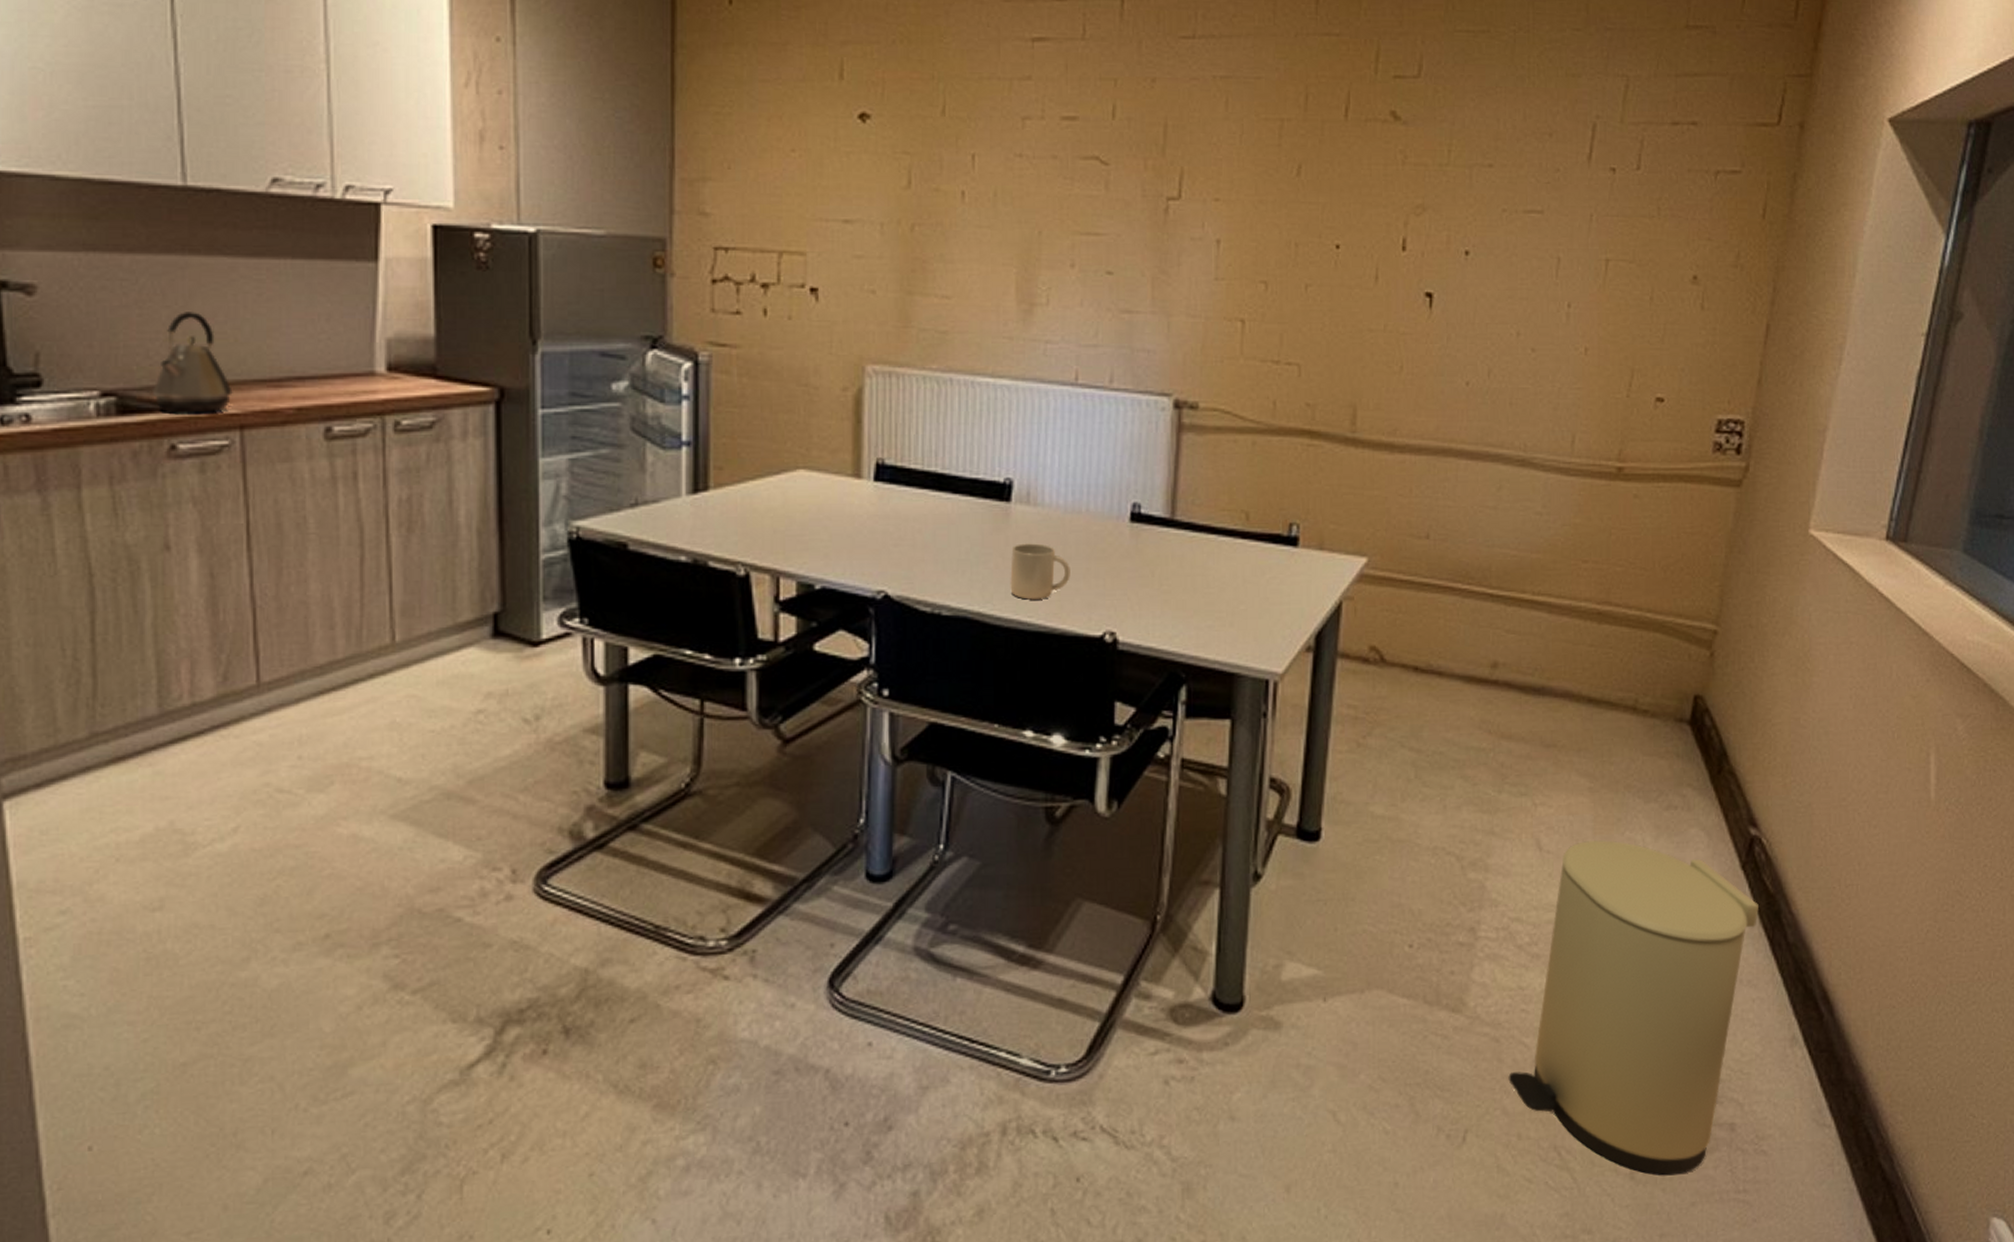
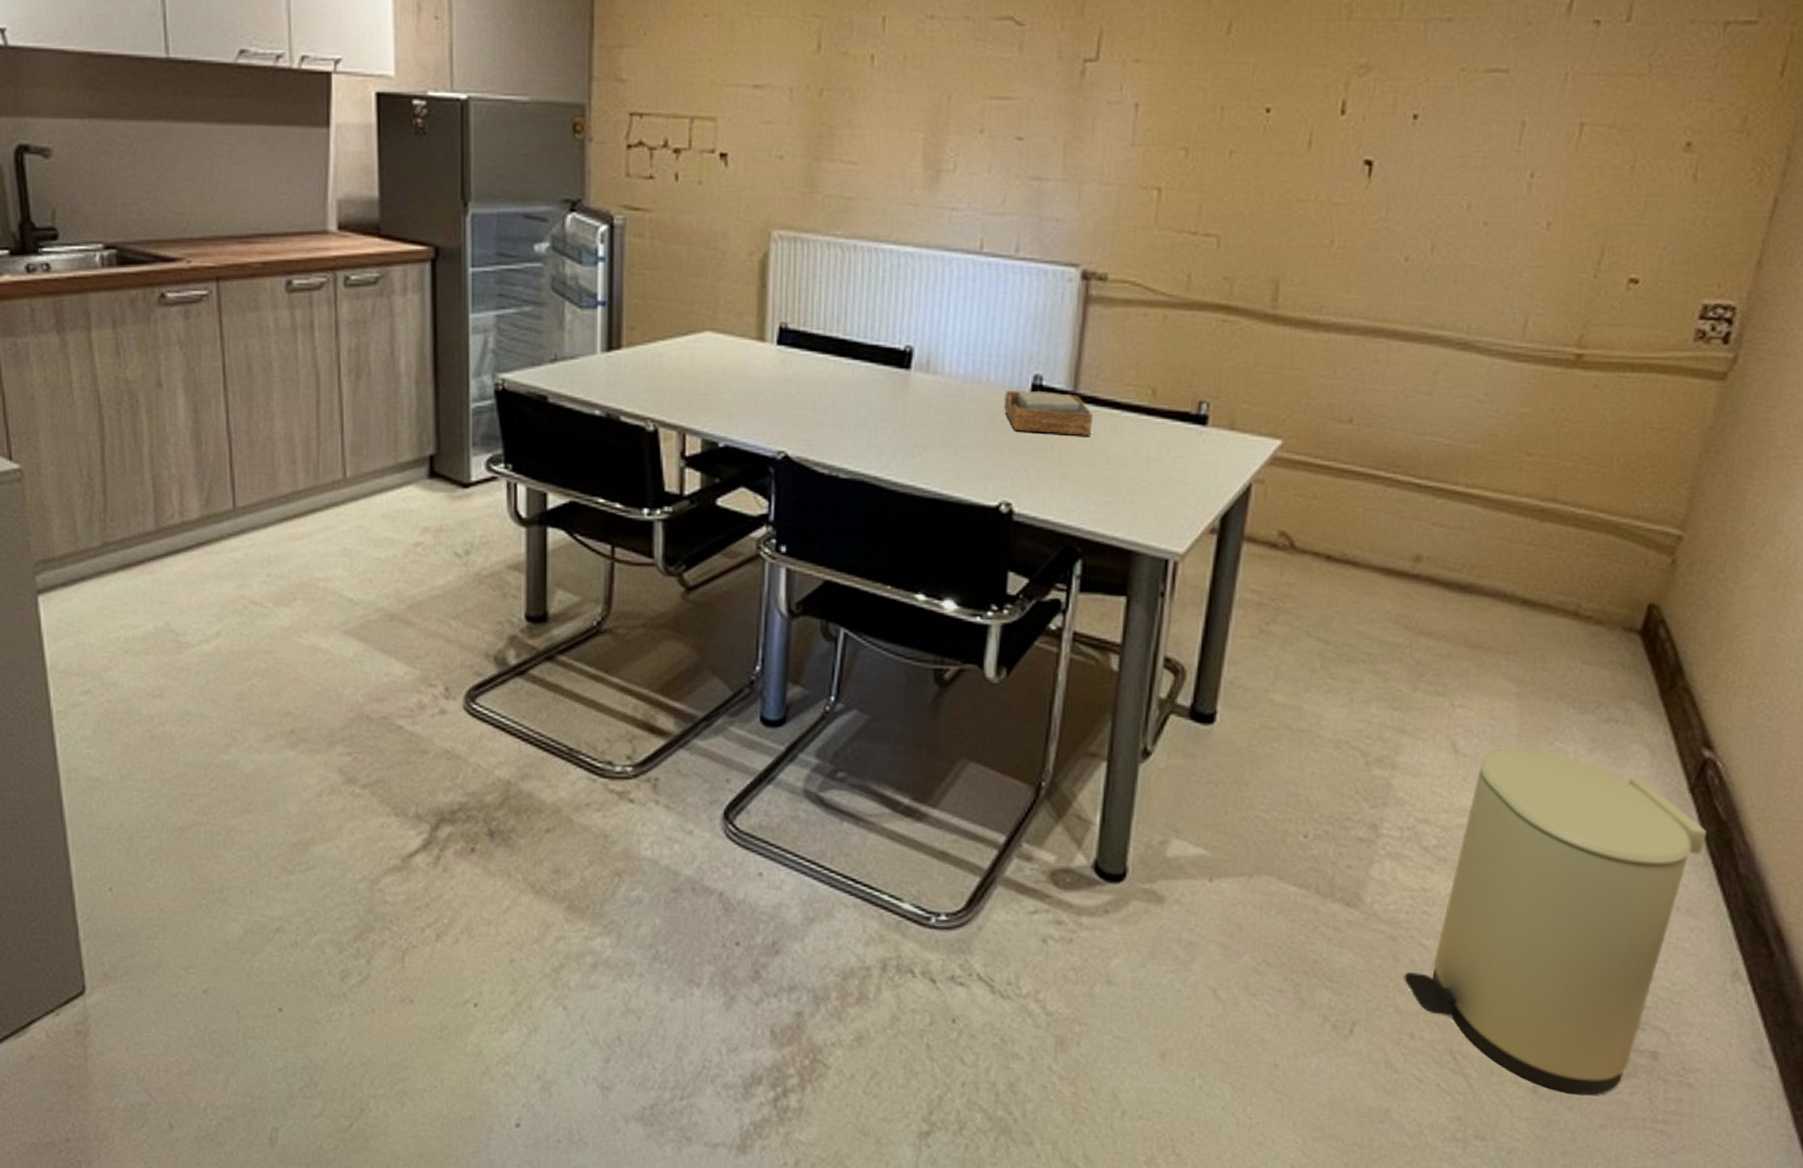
kettle: present [153,312,233,413] -> none [145,173,210,266]
mug: present [1010,543,1070,600] -> none [907,411,968,467]
napkin holder: none [1105,519,1190,562] -> present [1004,391,1092,436]

